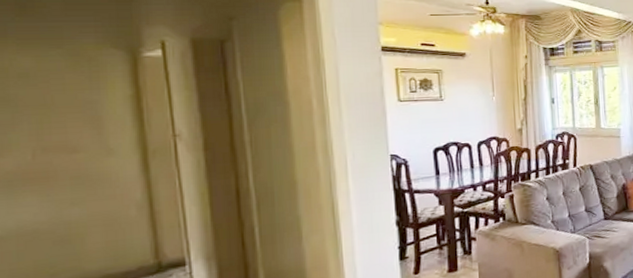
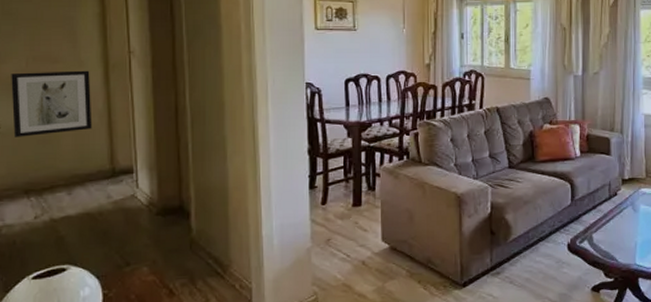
wall art: none [11,158,129,241] -> present [11,70,92,137]

